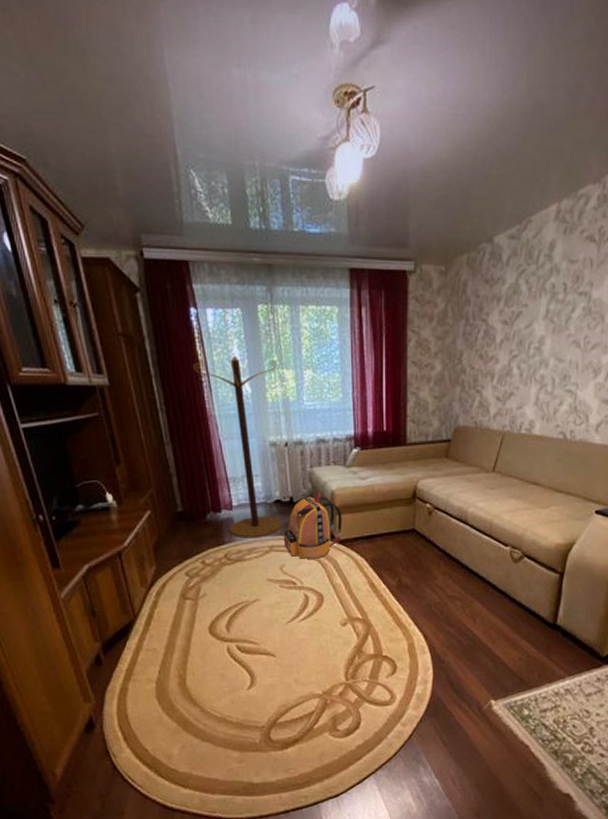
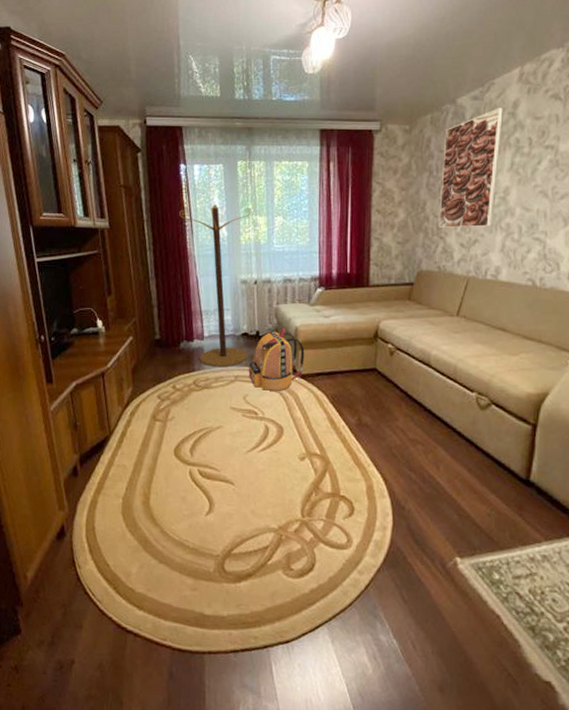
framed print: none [475,249,540,380] -> present [439,108,503,228]

